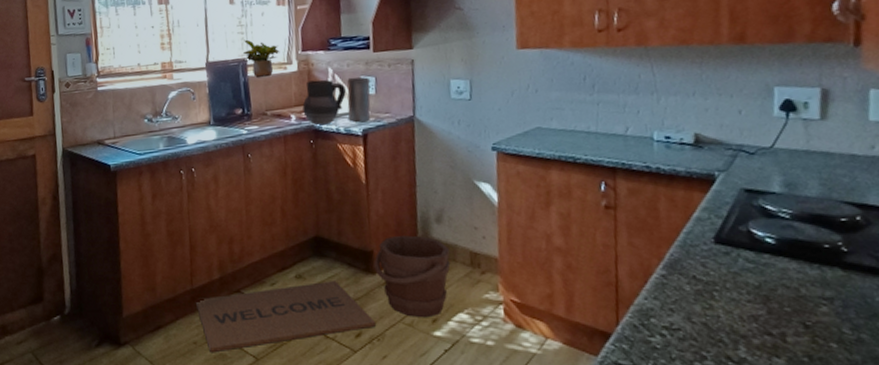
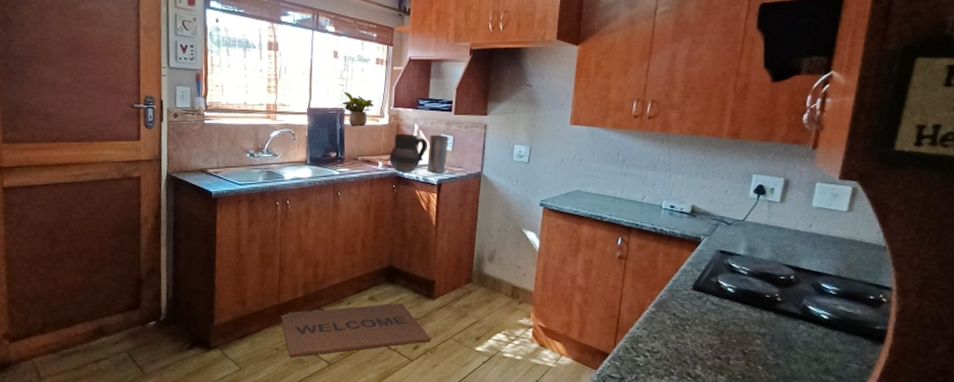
bucket: present [373,235,451,318] -> none [434,270,497,336]

